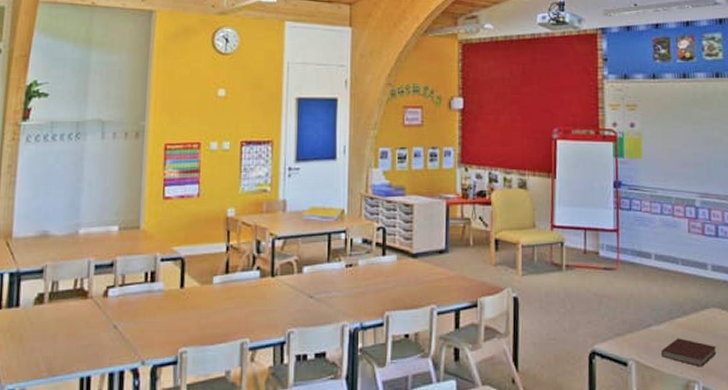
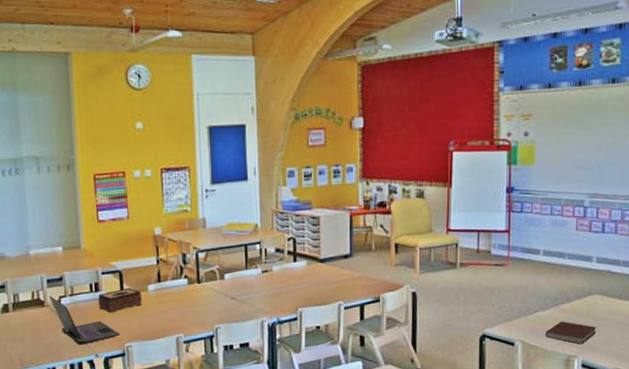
laptop: none [94,285,175,348] -> present [49,296,121,345]
tissue box: none [152,278,205,310] -> present [97,287,142,313]

